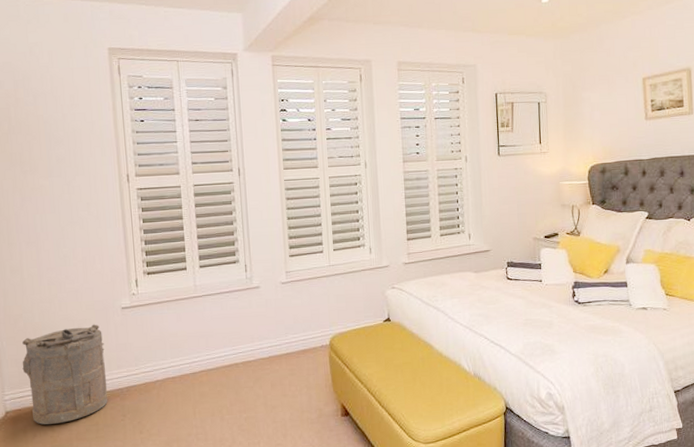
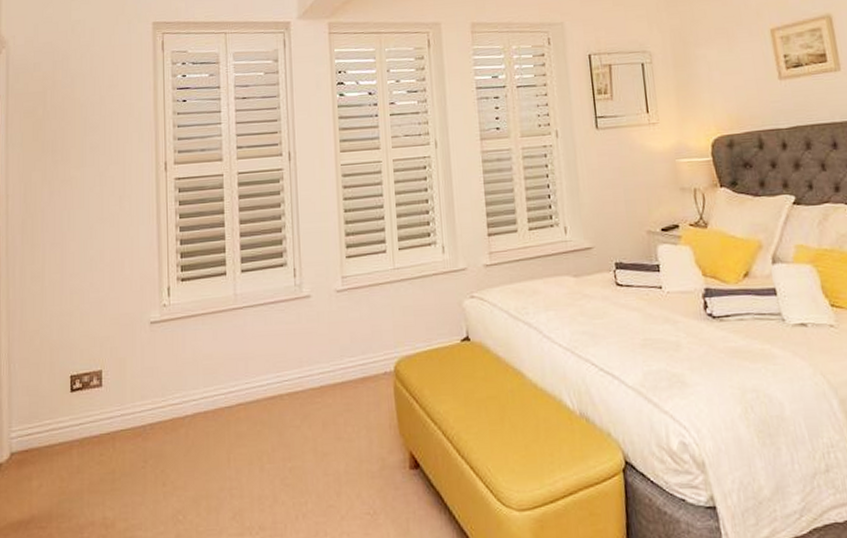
laundry hamper: present [22,324,108,425] -> none [34,342,128,471]

